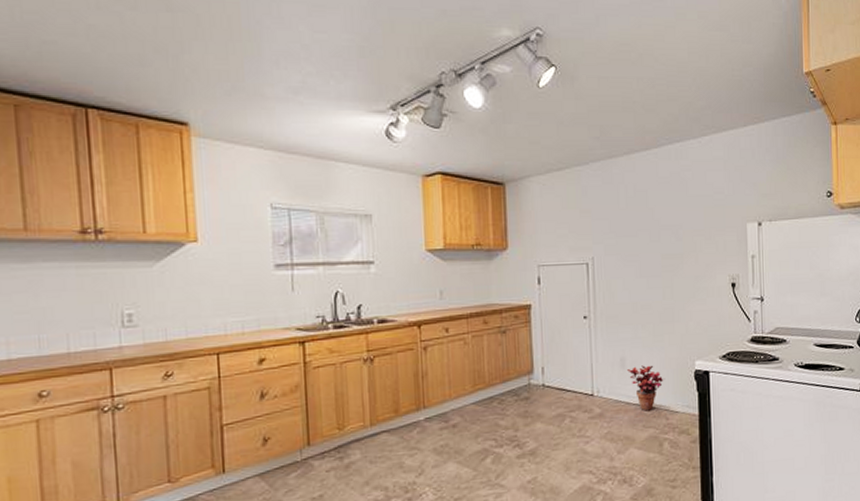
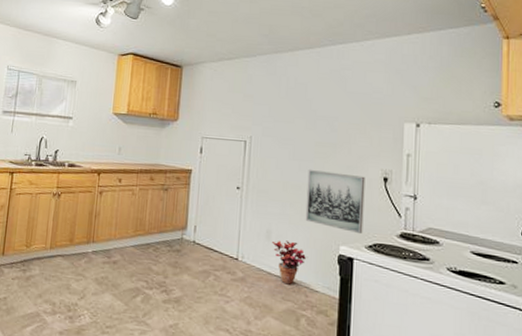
wall art: none [657,284,716,346] -> present [305,170,365,235]

